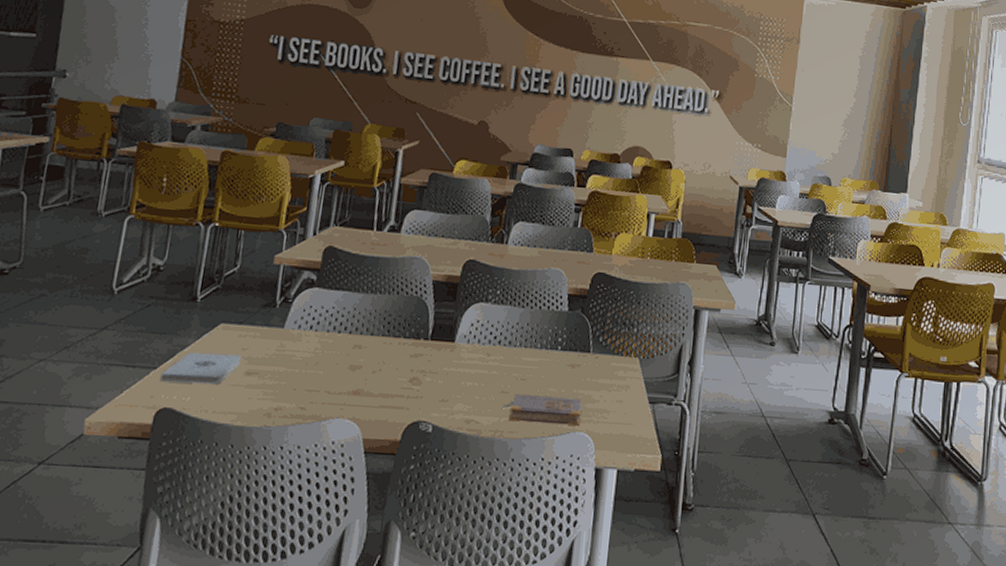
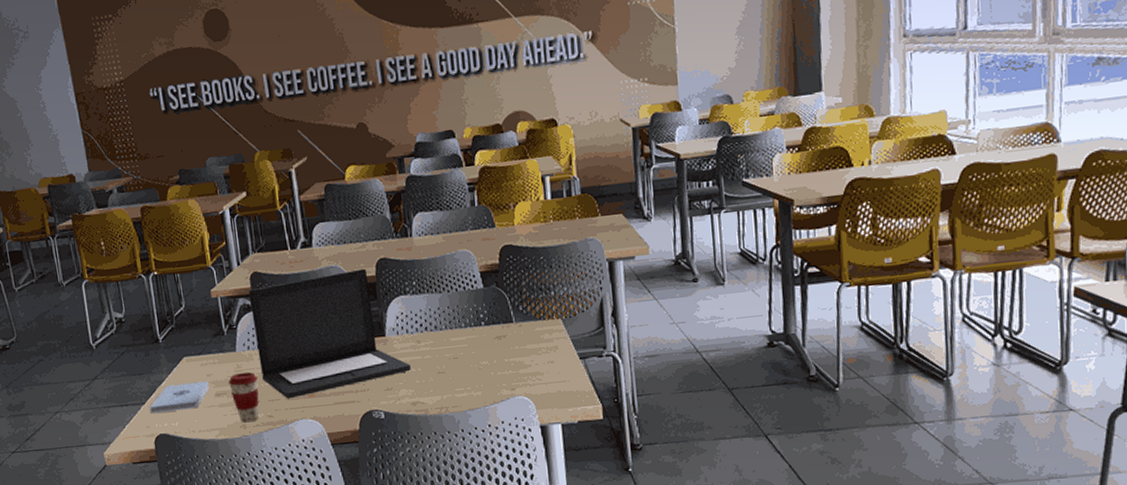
coffee cup: none [264,352,300,412] -> present [228,371,259,423]
laptop: none [306,263,475,393] -> present [249,268,412,400]
book: present [503,394,582,426] -> none [442,366,518,397]

